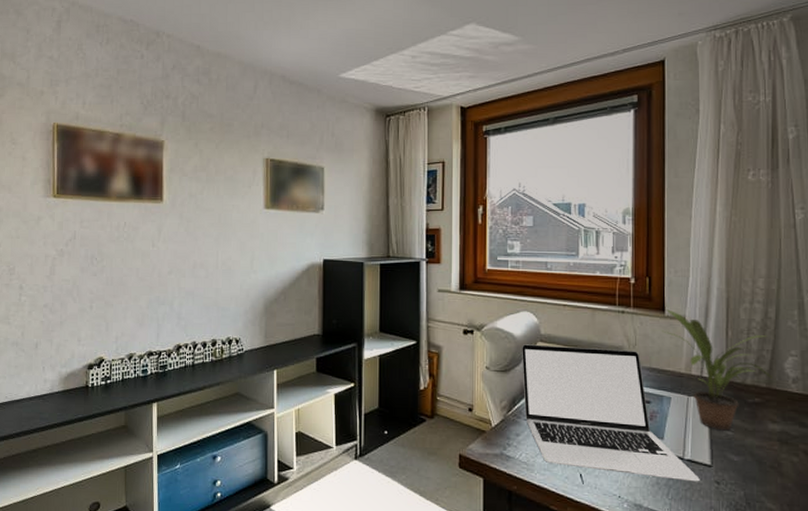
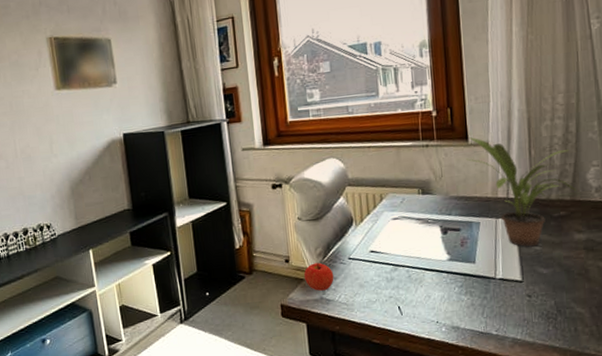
apple: none [487,416,517,446] -> present [304,262,334,291]
laptop: present [521,344,700,482] -> none [330,182,512,301]

